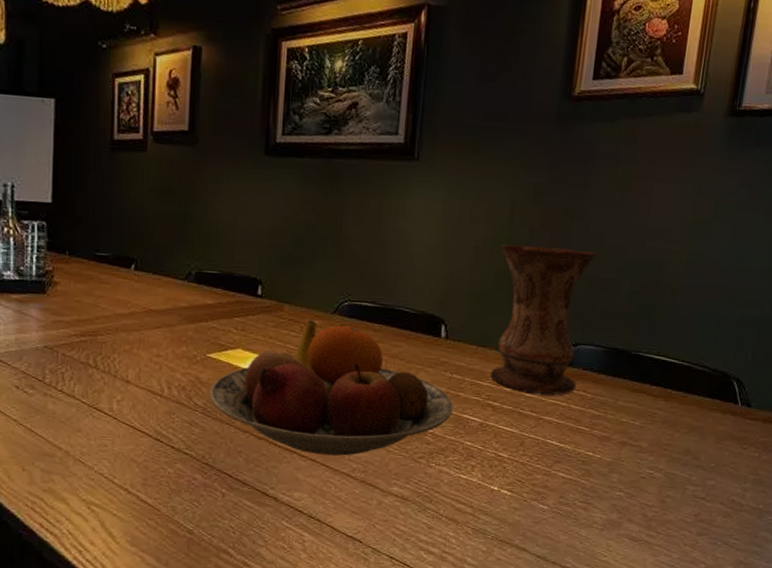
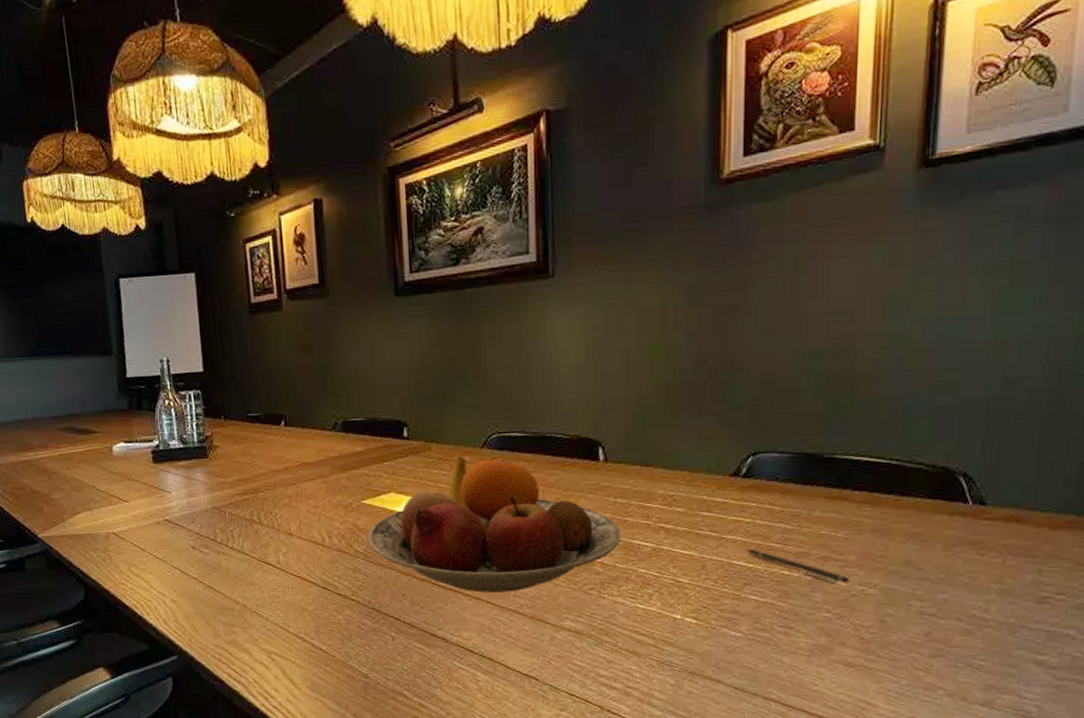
vase: present [490,244,597,394] -> none [656,348,769,511]
pen: none [558,430,641,467] -> present [745,549,850,584]

